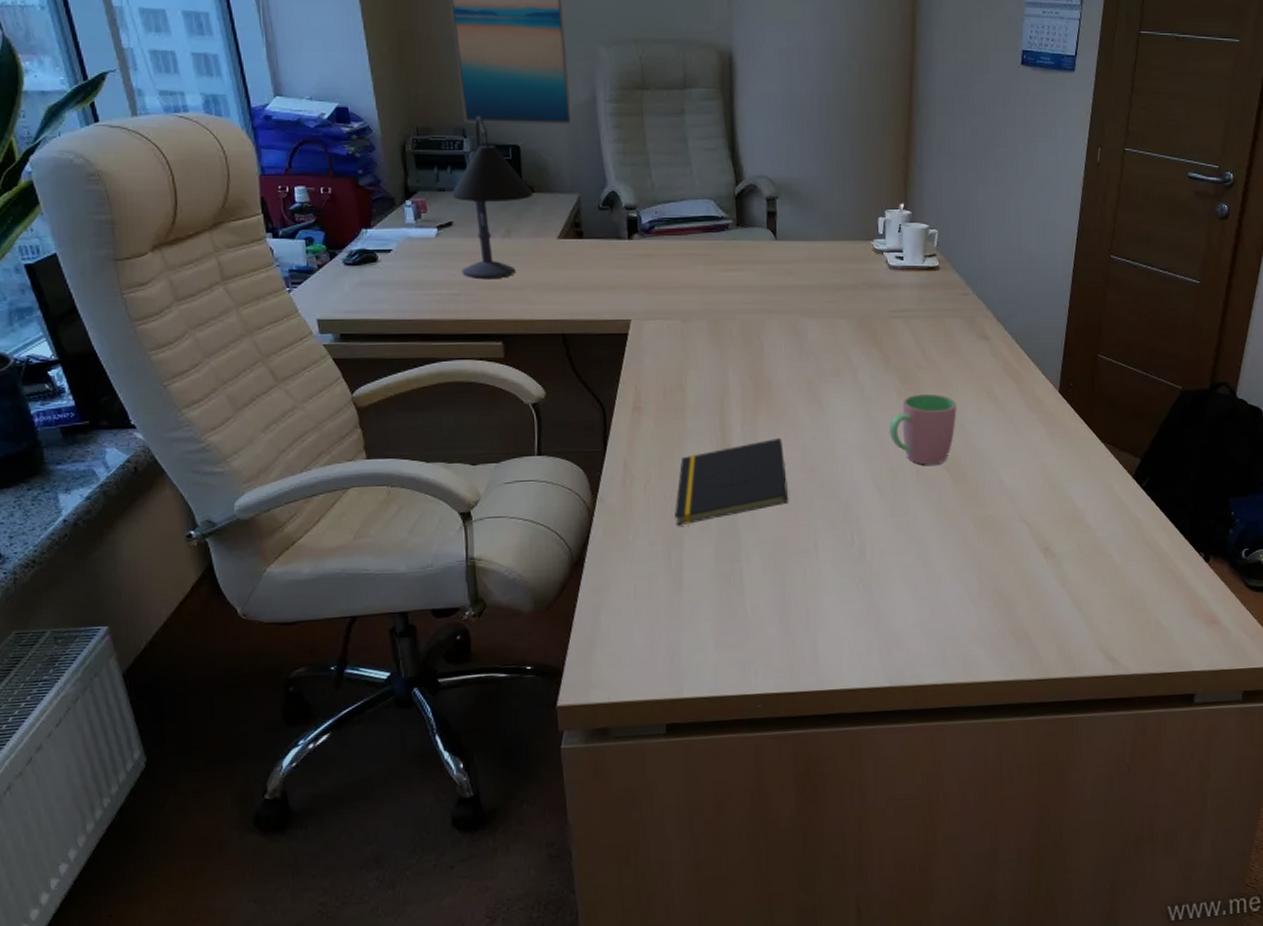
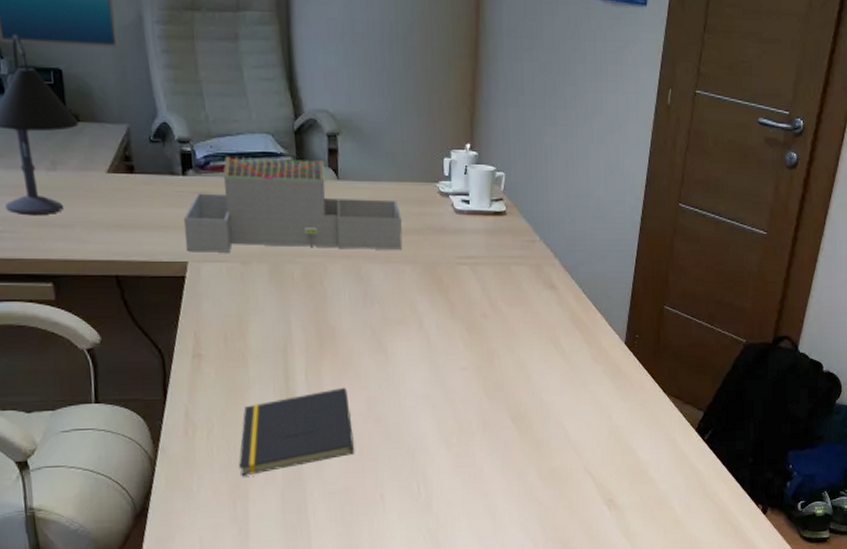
architectural model: none [628,220,838,311] -> present [183,156,403,252]
cup: present [889,393,957,465] -> none [455,343,523,416]

